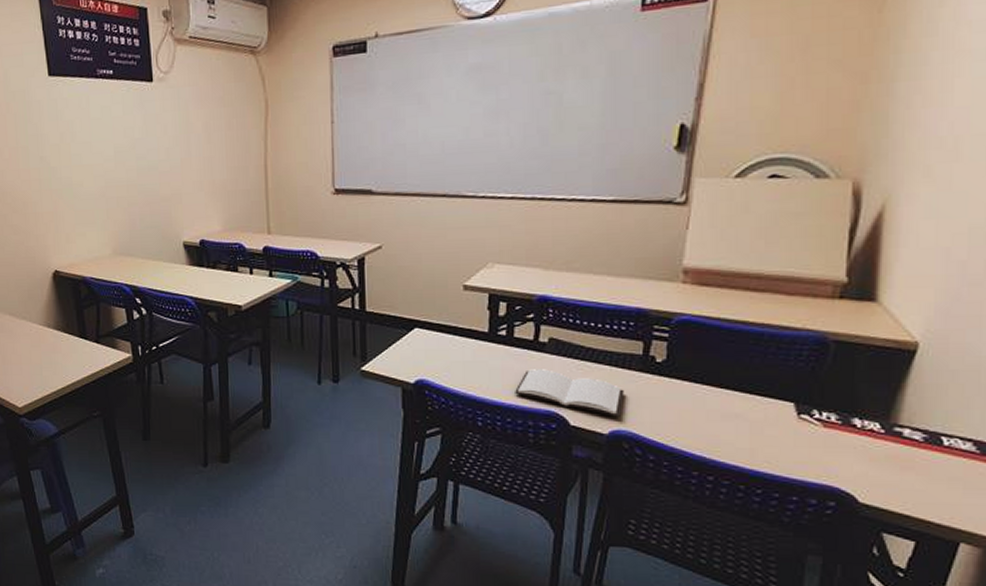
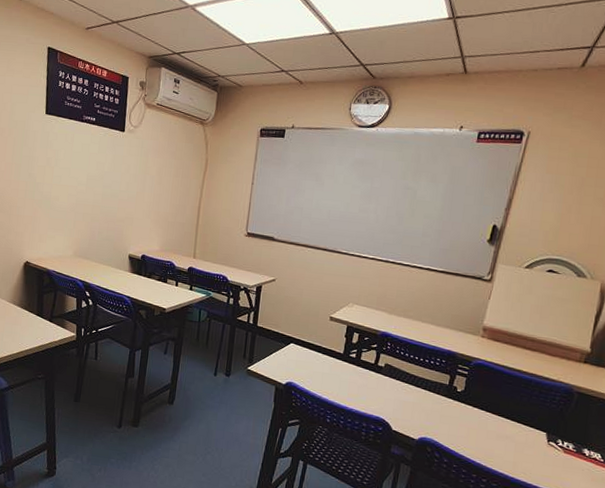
book: present [515,369,624,417] -> none [356,385,432,428]

